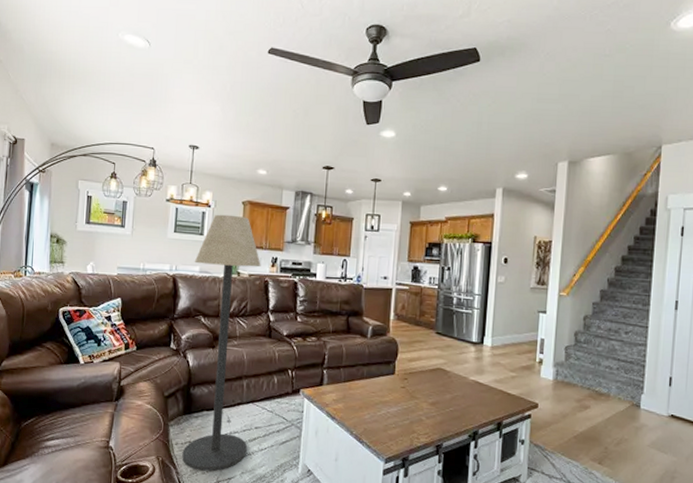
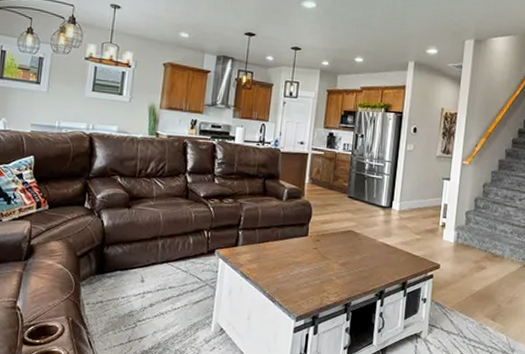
floor lamp: present [182,214,261,472] -> none [93,74,181,331]

